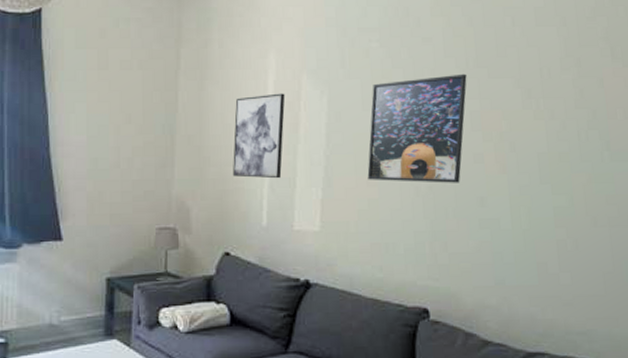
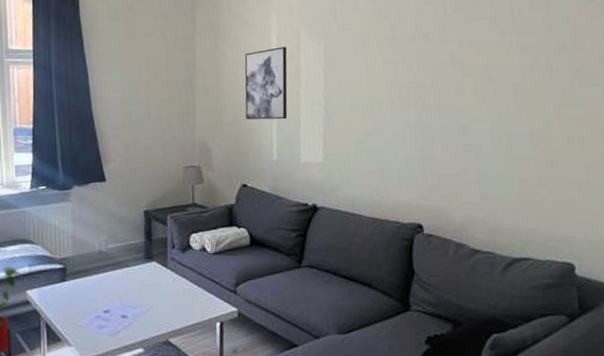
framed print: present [367,74,467,183] -> none [362,19,446,116]

